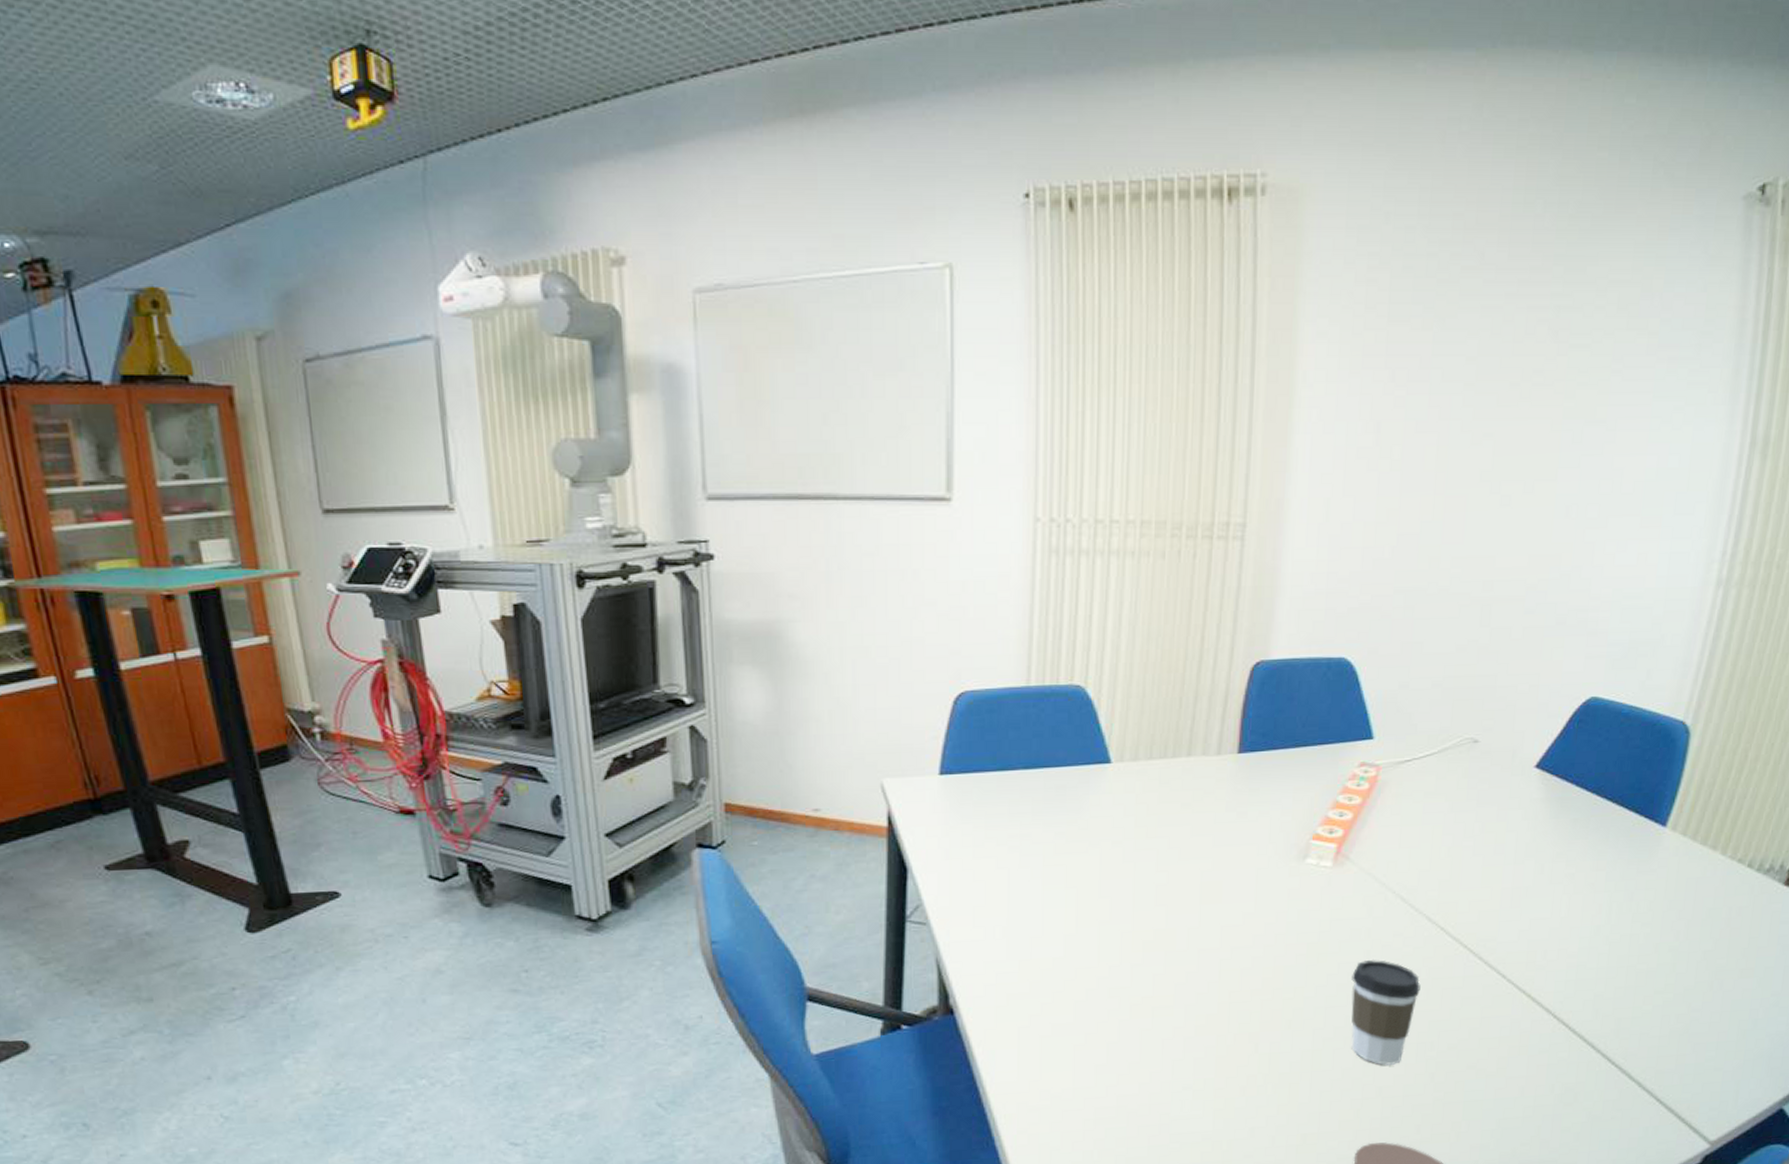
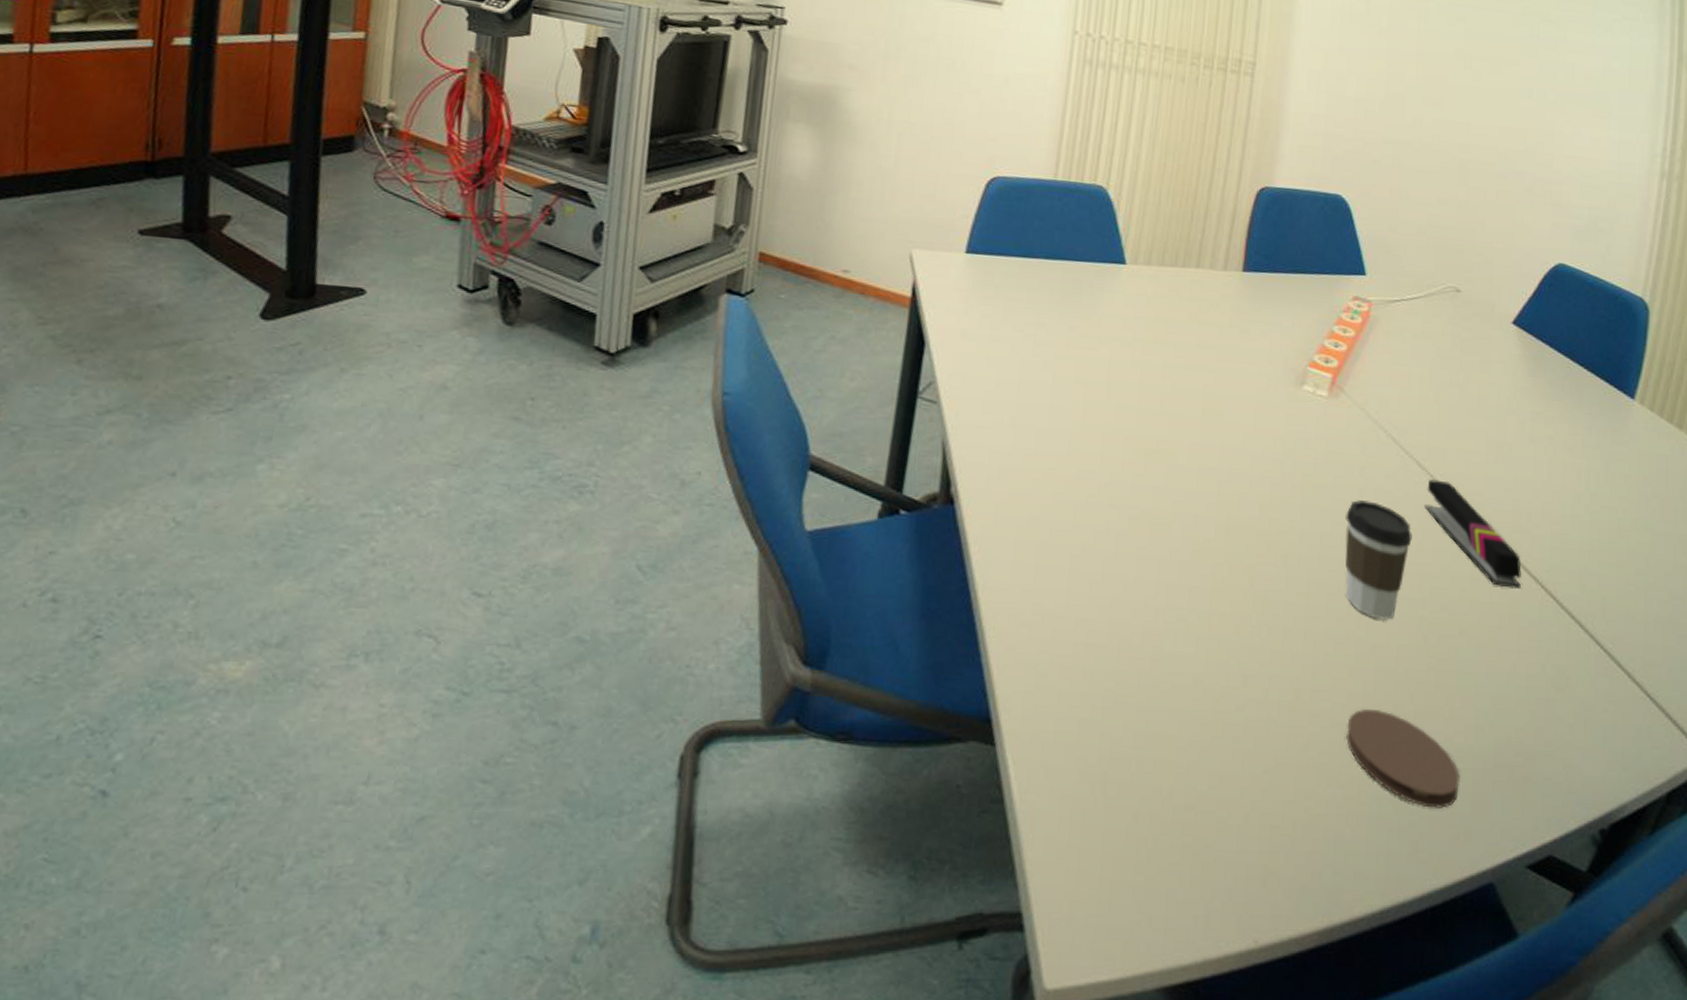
stapler: none [1433,931,1534,1023] -> present [1424,479,1522,590]

